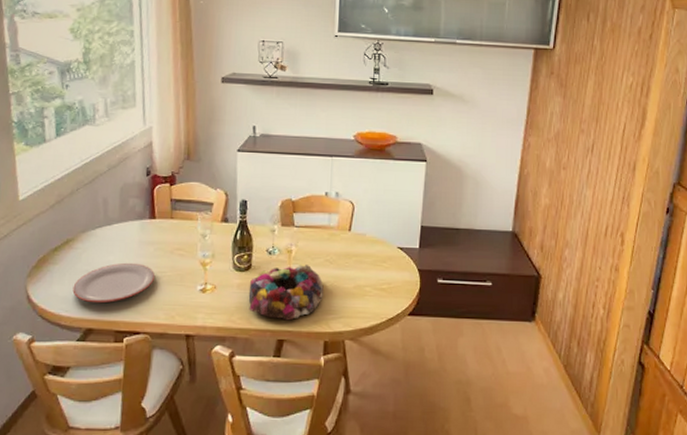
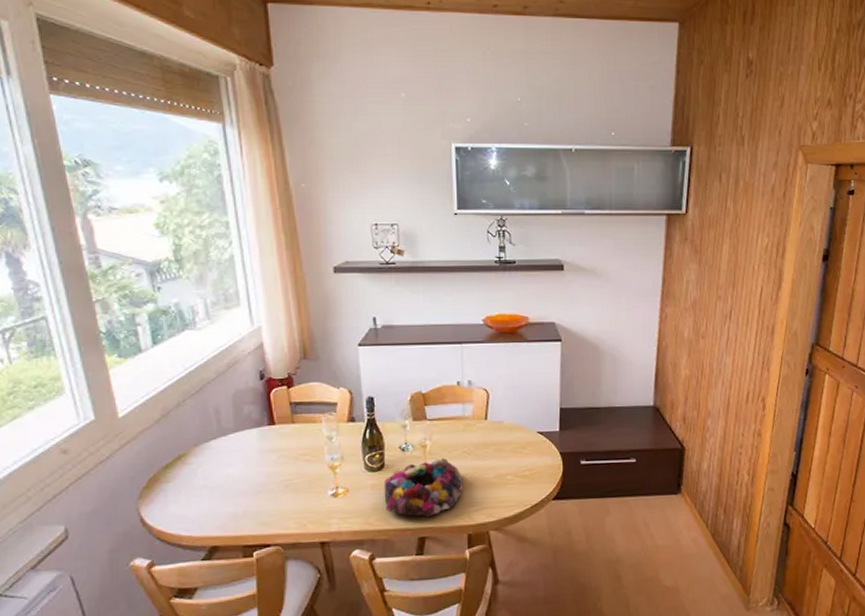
plate: present [72,262,156,303] -> none [191,473,281,519]

